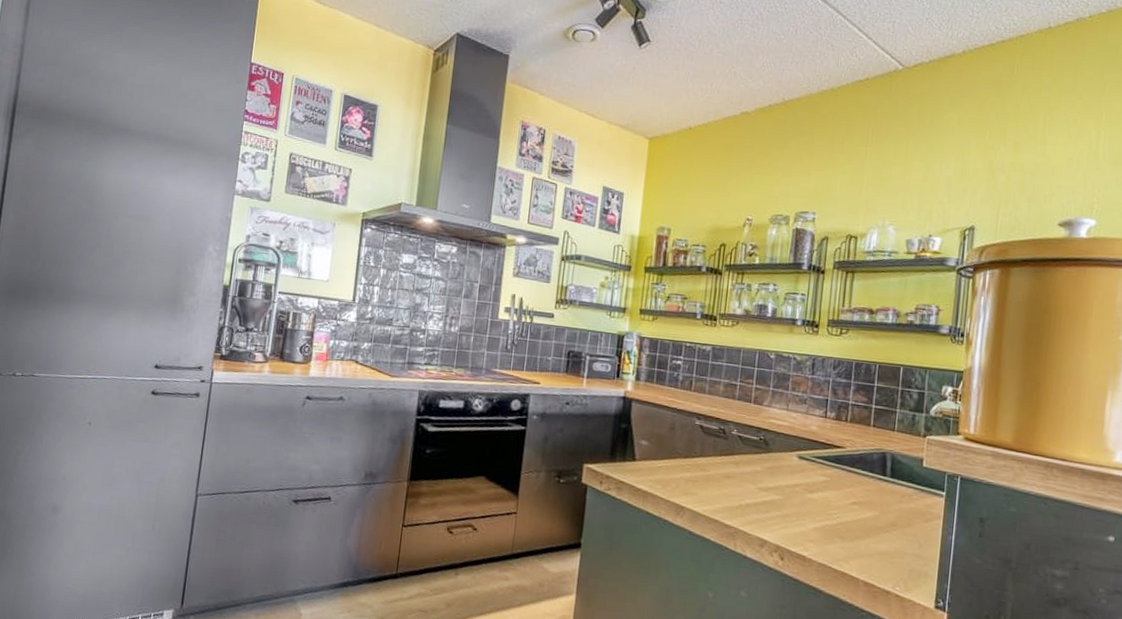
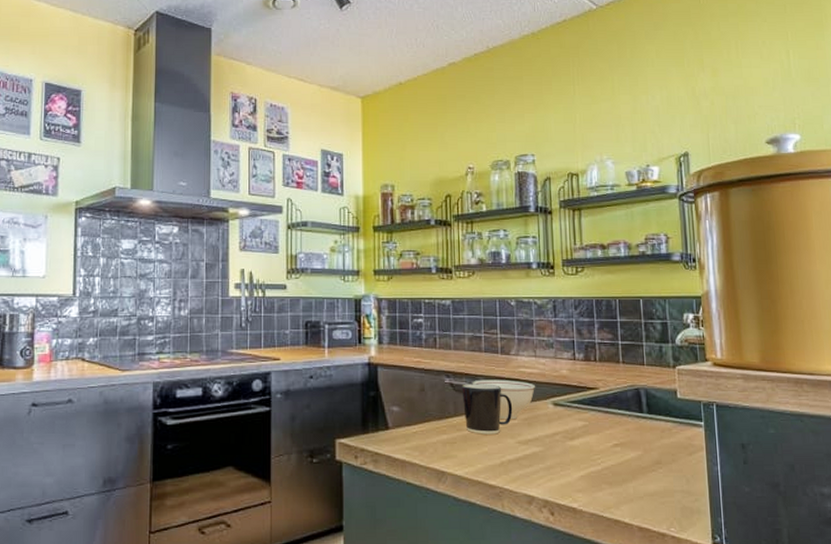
mug: none [709,427,758,479] -> present [461,384,513,434]
bowl: none [722,425,784,467] -> present [473,380,536,420]

